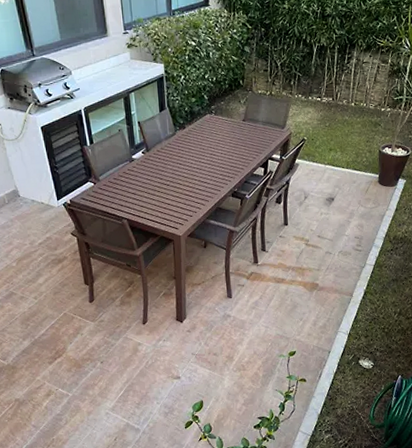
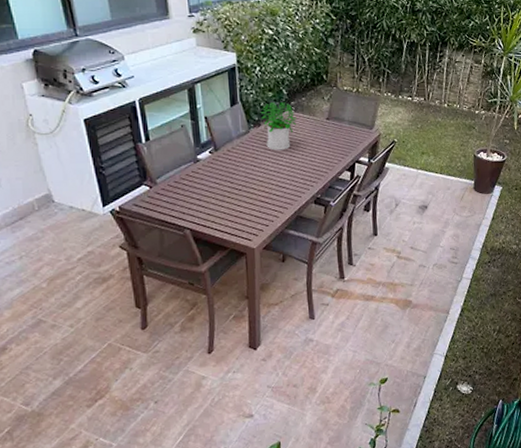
potted plant: none [185,107,216,150] -> present [260,102,297,151]

